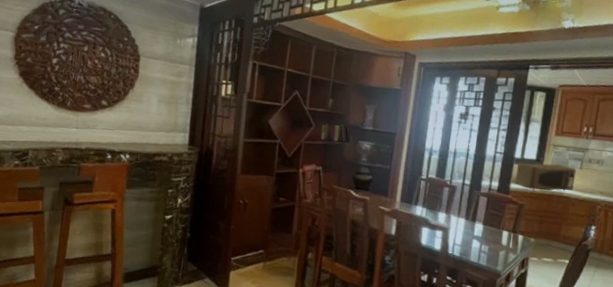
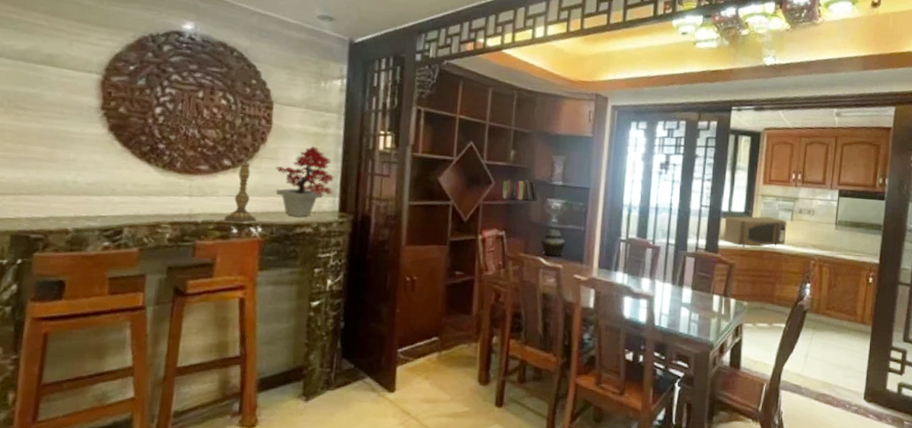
candlestick: none [102,98,126,151] -> present [224,156,257,223]
bonsai tree: none [140,92,186,149] -> present [274,146,334,218]

